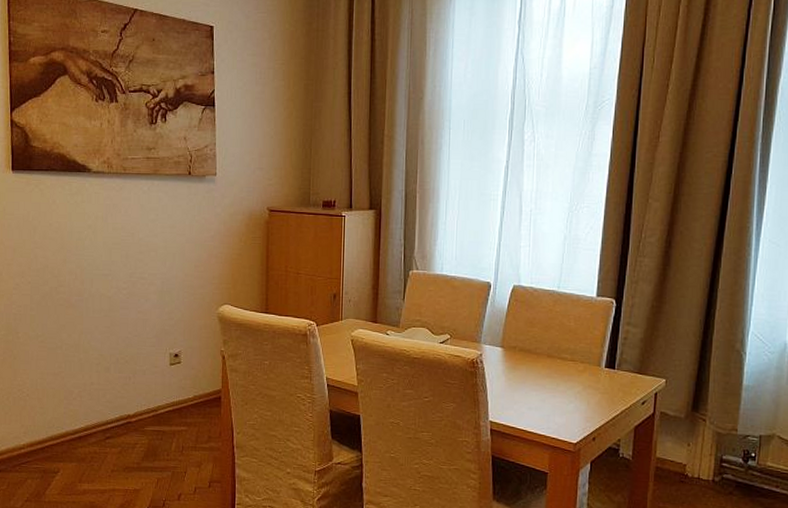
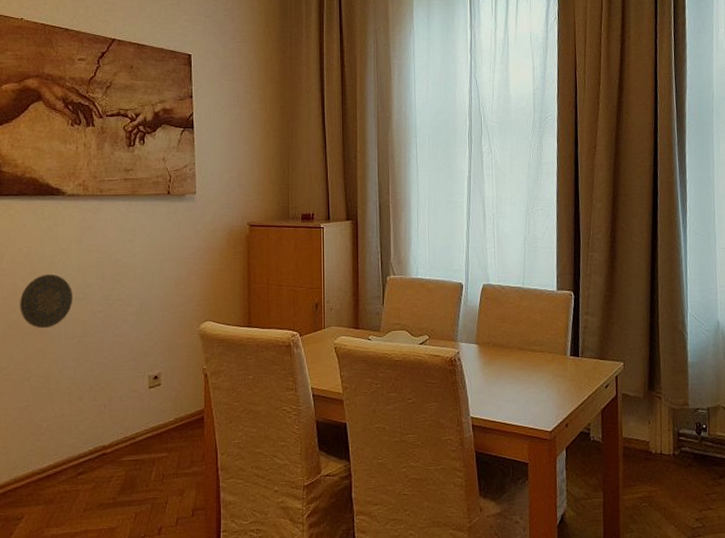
decorative plate: none [52,249,100,302] -> present [20,273,73,329]

